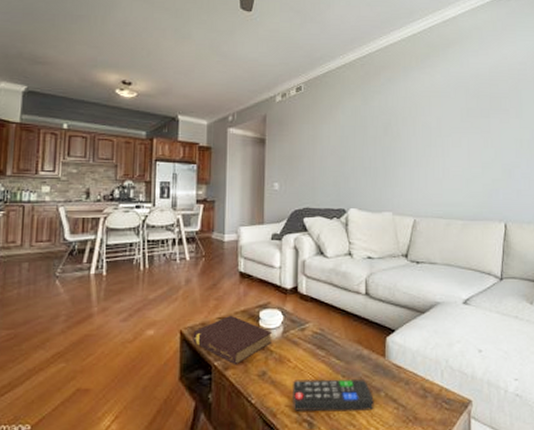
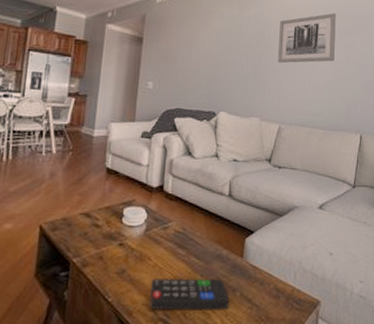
book: present [193,315,272,365] -> none [52,211,134,263]
wall art: none [406,94,470,153] -> present [278,13,336,63]

